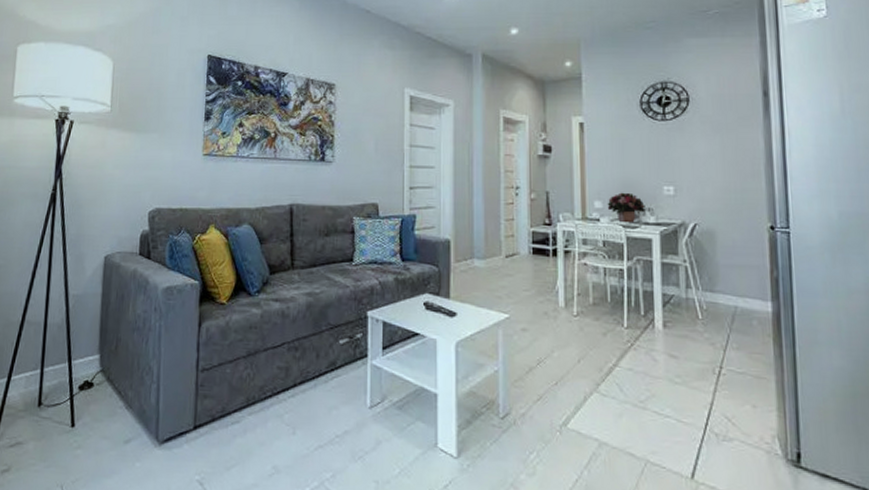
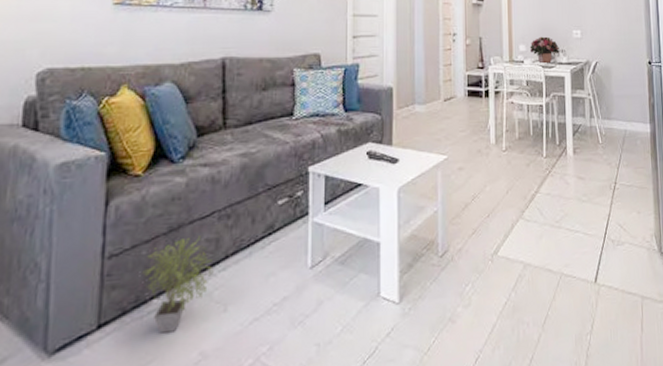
potted plant: none [226,363,284,444] -> present [141,236,214,334]

